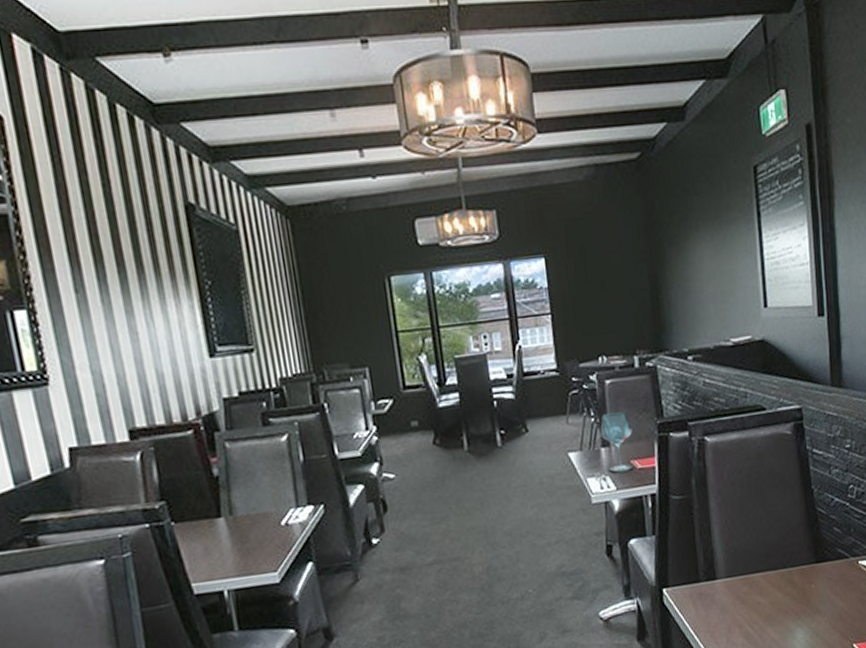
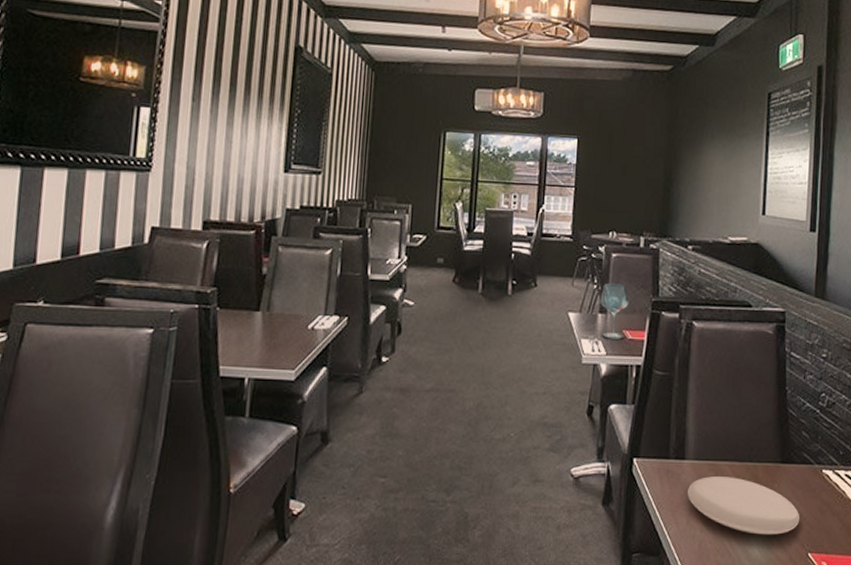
plate: none [724,586,842,638] -> present [688,476,800,535]

